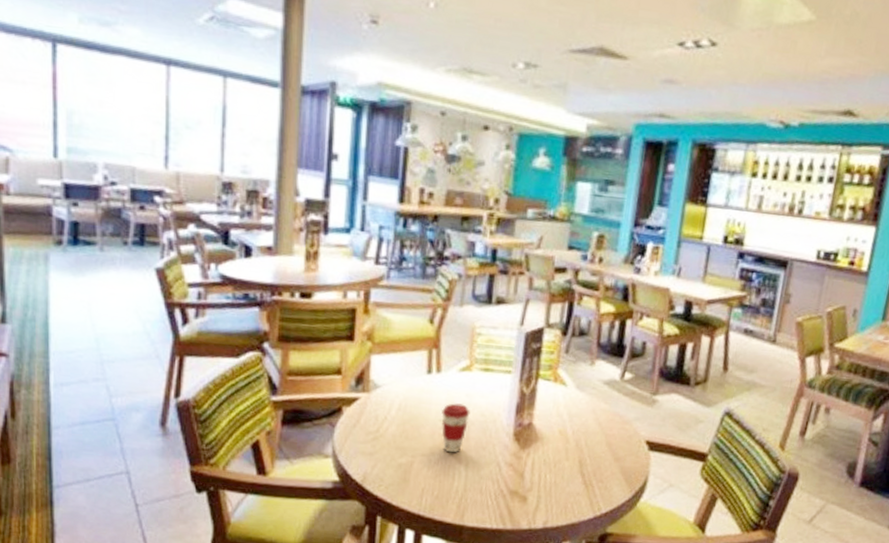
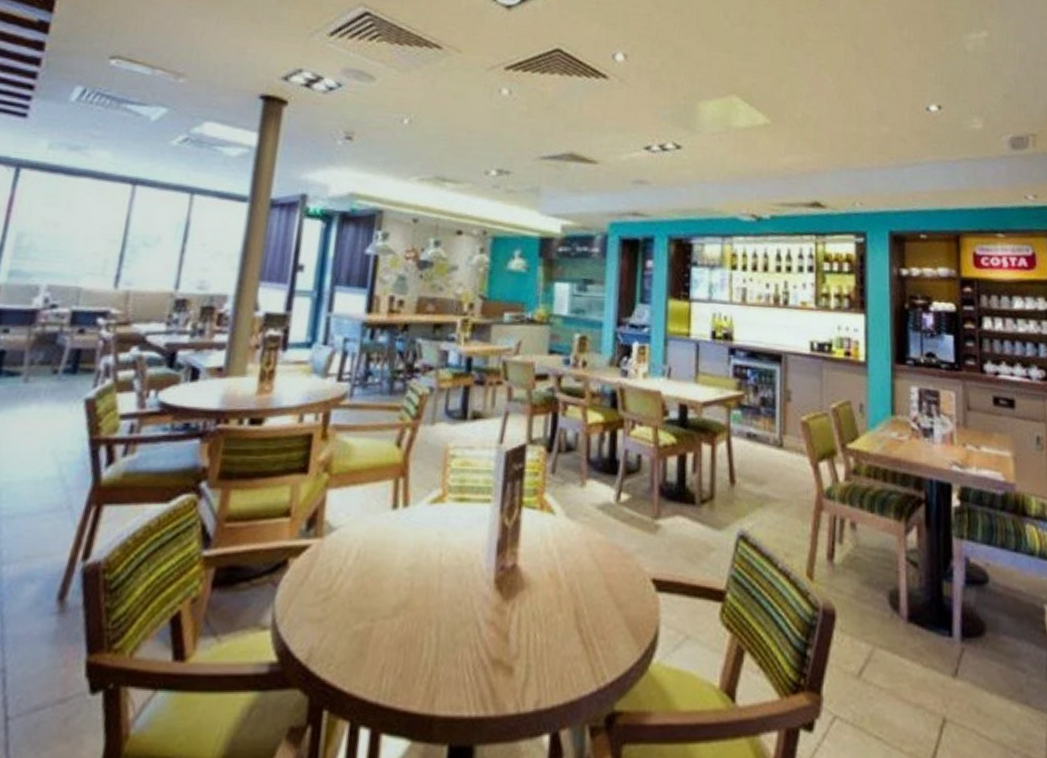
coffee cup: present [441,403,470,453] -> none [407,545,443,612]

